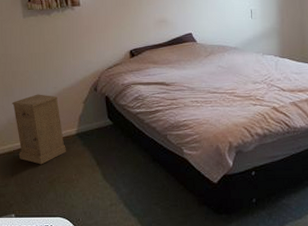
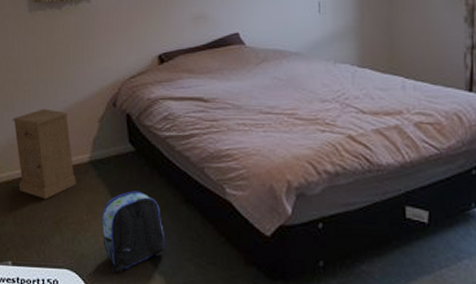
backpack: none [88,155,137,217] -> present [102,191,164,273]

